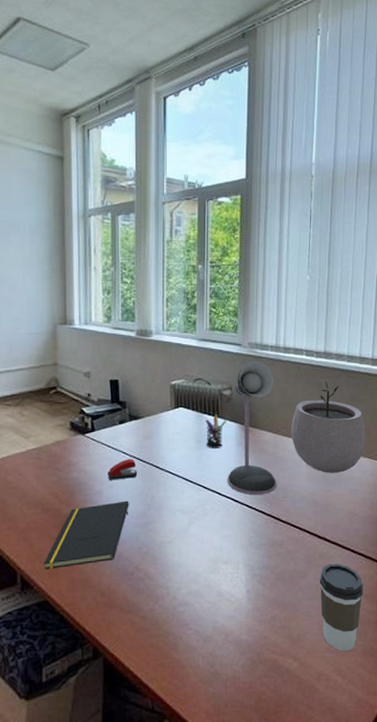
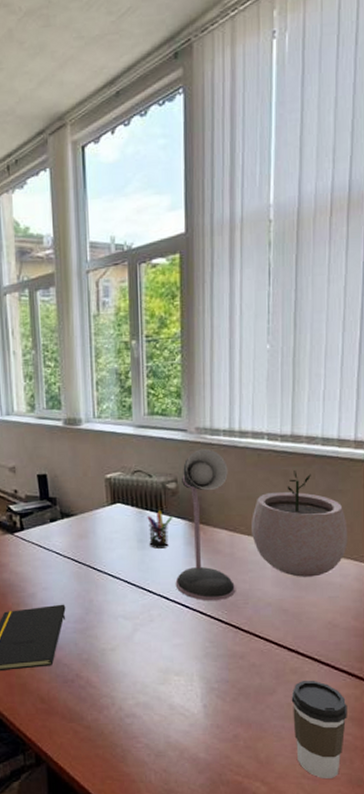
stapler: present [108,458,138,480] -> none [40,559,74,582]

